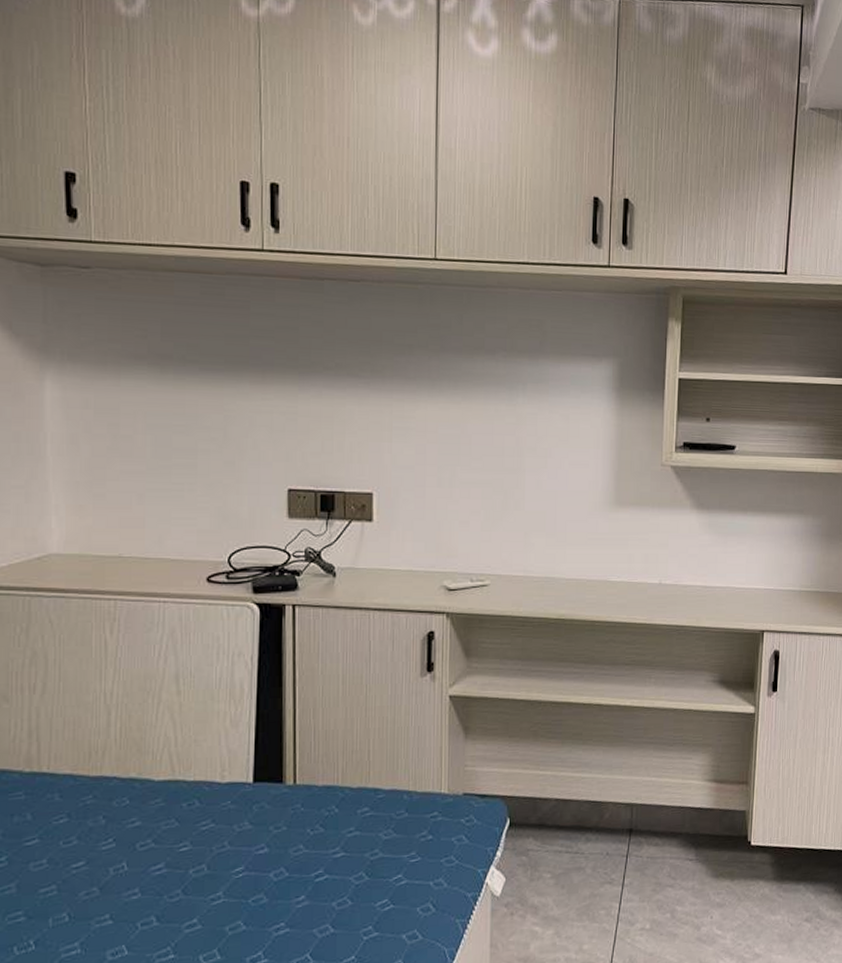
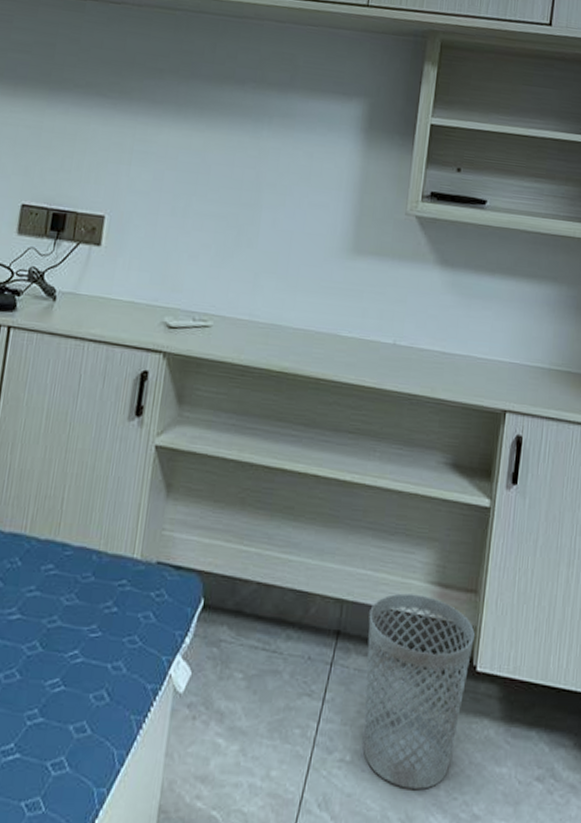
wastebasket: none [656,791,748,943] -> present [363,593,475,789]

